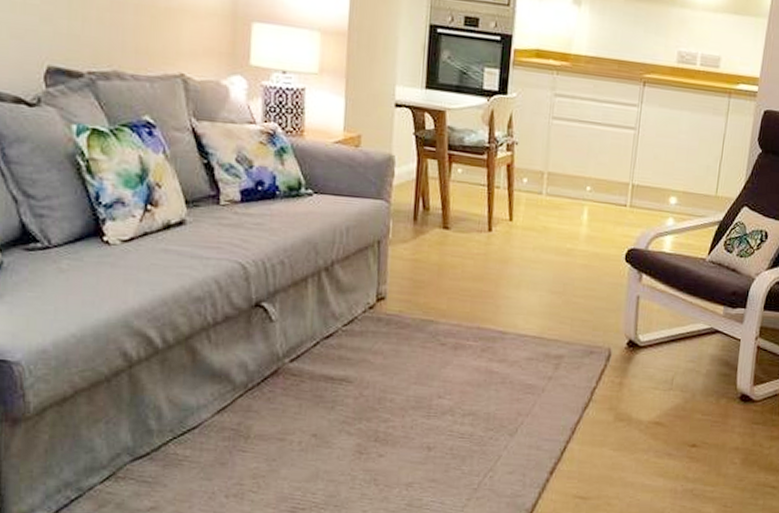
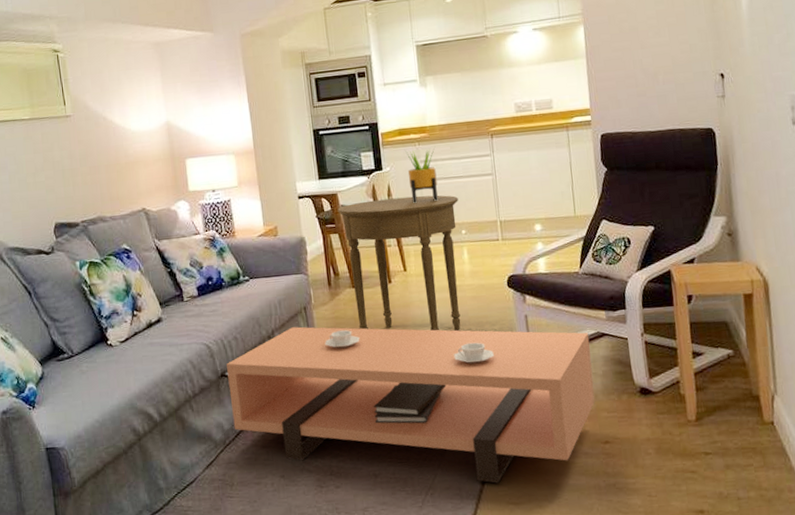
coffee table: none [261,262,702,474] -> present [227,326,595,483]
side table: none [441,127,590,300] -> present [337,195,461,331]
potted plant: none [535,78,575,146] -> present [405,149,438,203]

